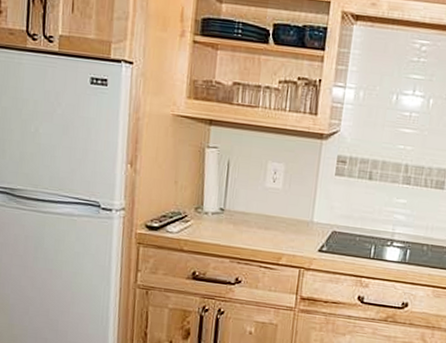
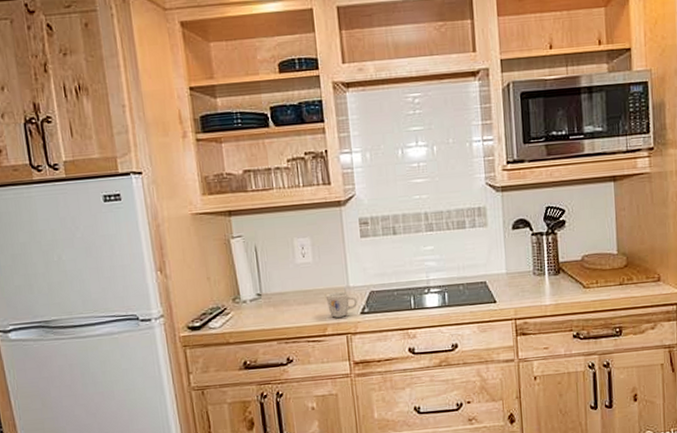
mug: none [287,223,318,251] -> present [325,291,357,318]

